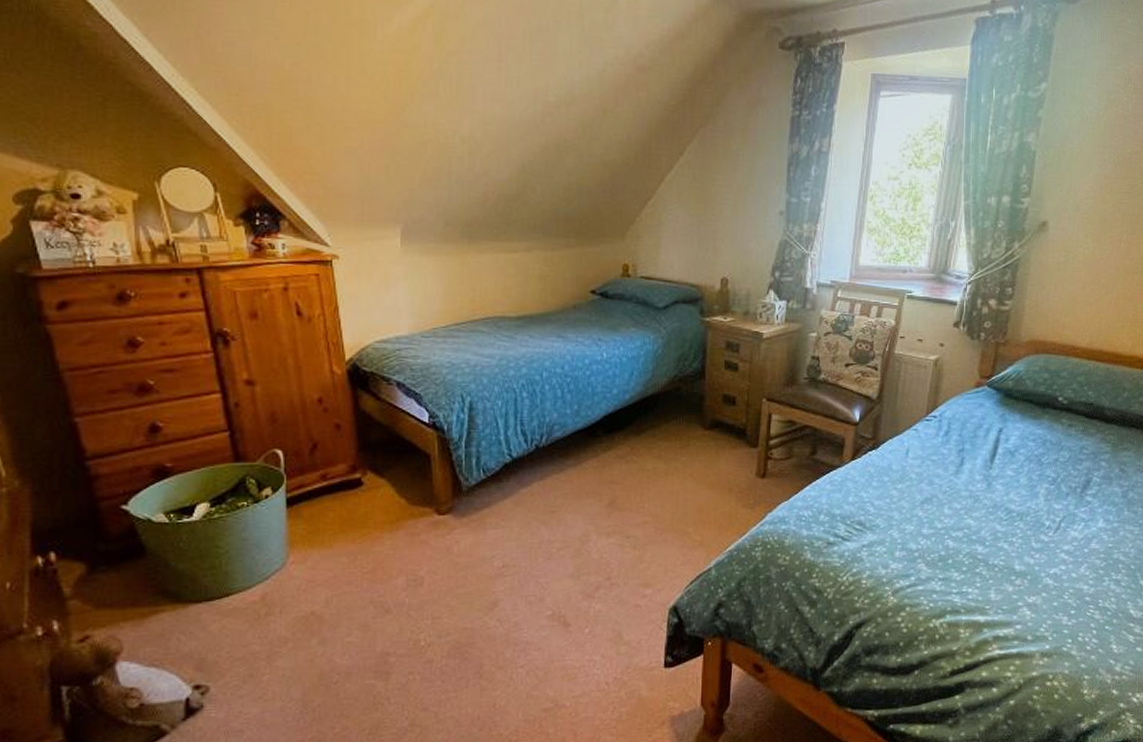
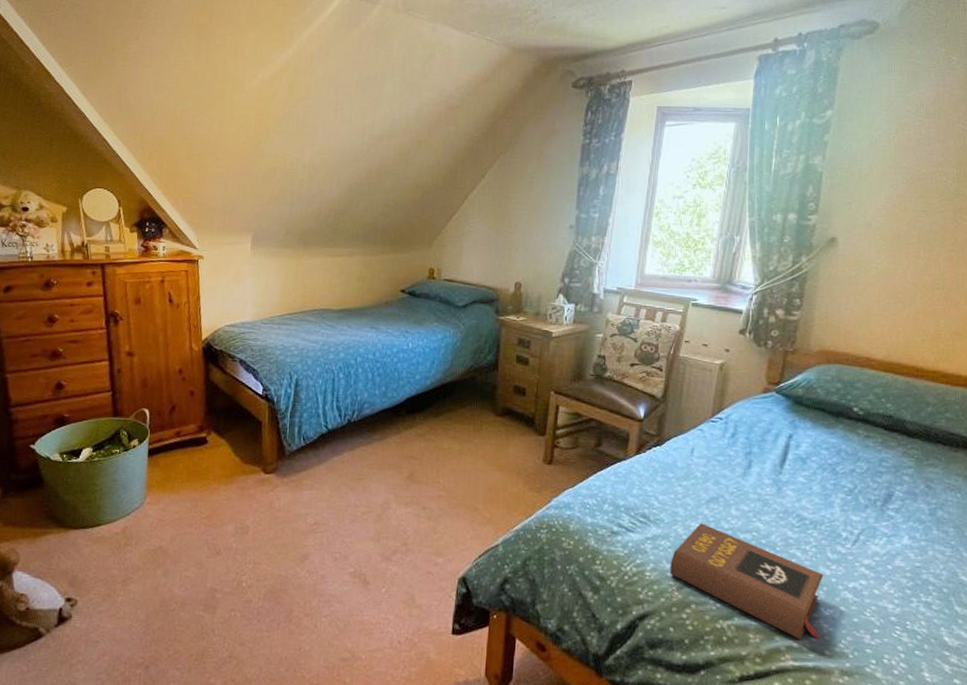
book: none [886,525,1028,629] -> present [670,523,824,640]

